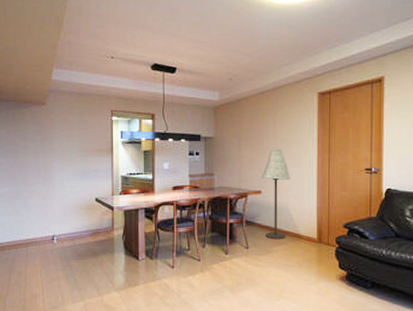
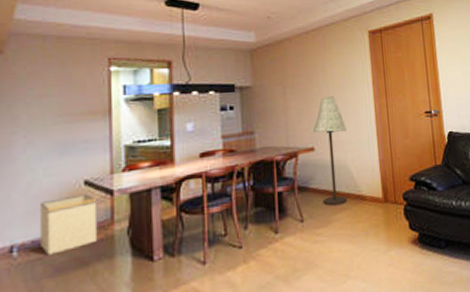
storage bin: none [68,207,104,245] -> present [39,193,98,255]

